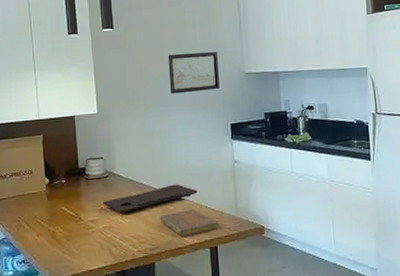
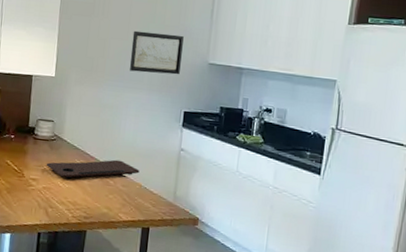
notebook: present [159,209,218,237] -> none [97,186,153,213]

